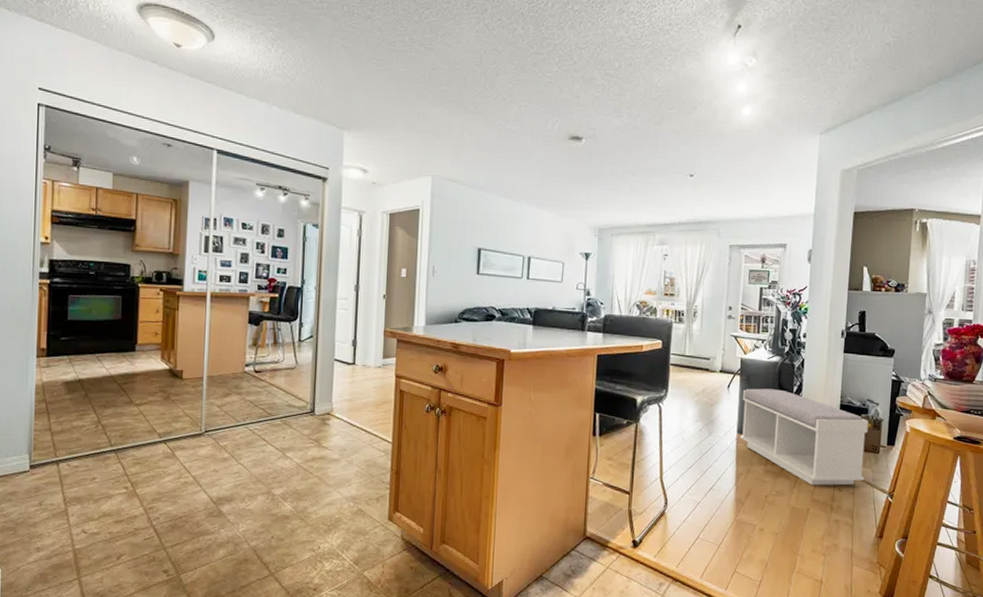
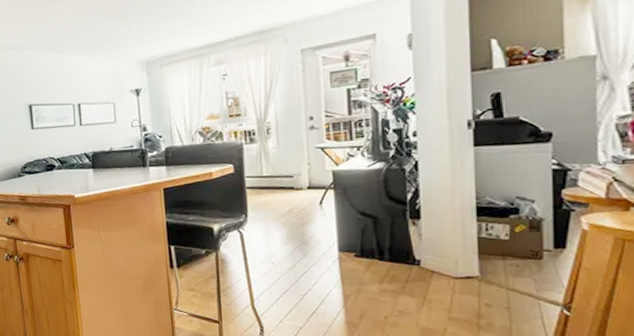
bench: present [740,388,869,486] -> none [339,199,524,303]

